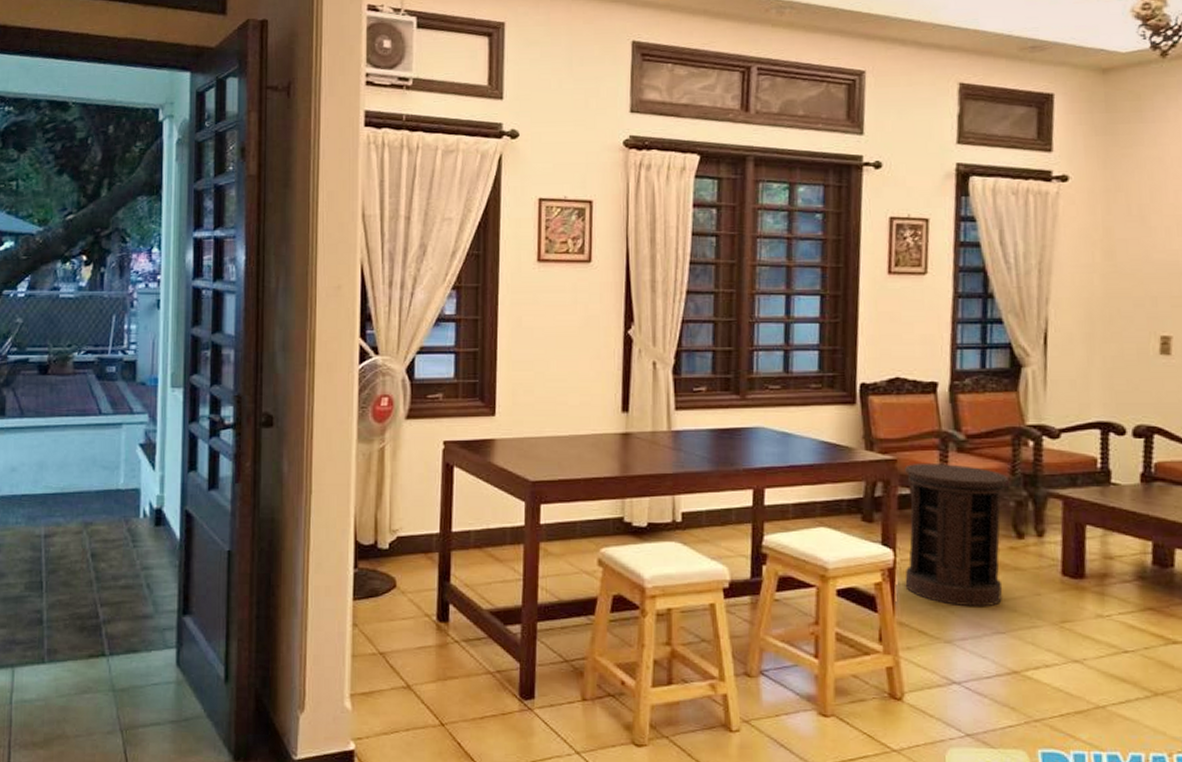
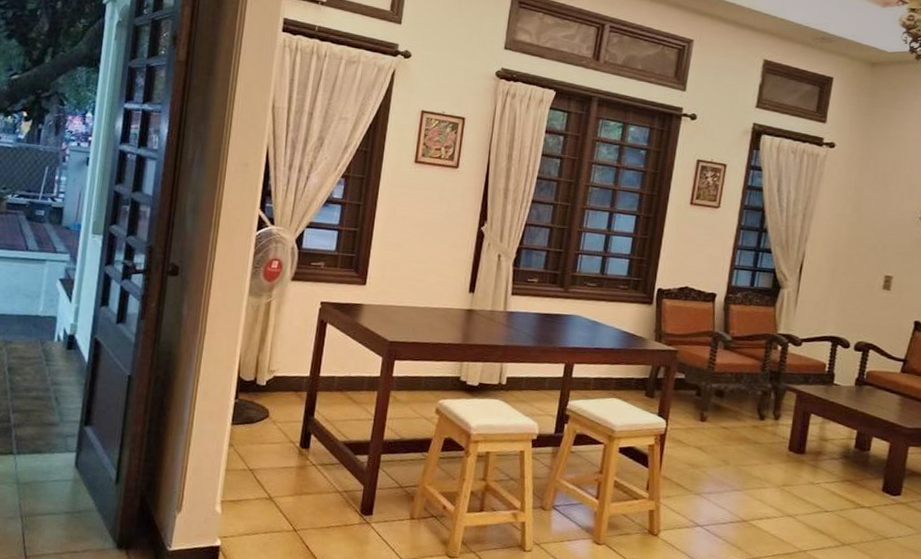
side table: present [905,464,1009,607] -> none [671,355,759,470]

